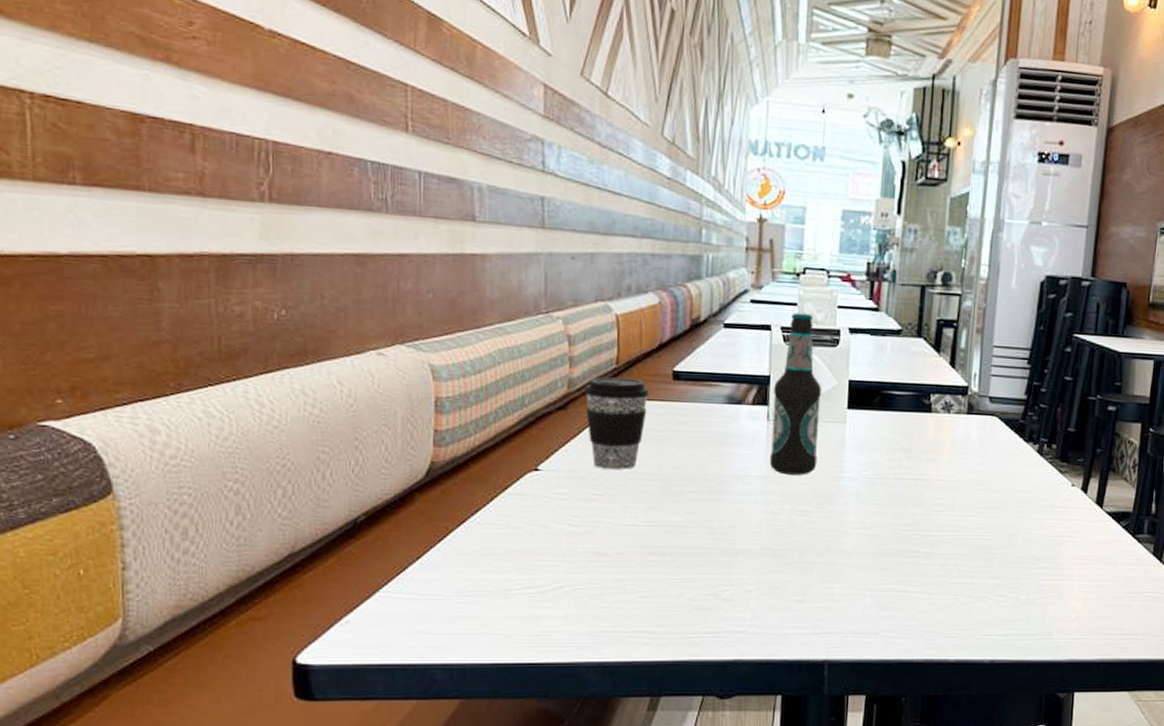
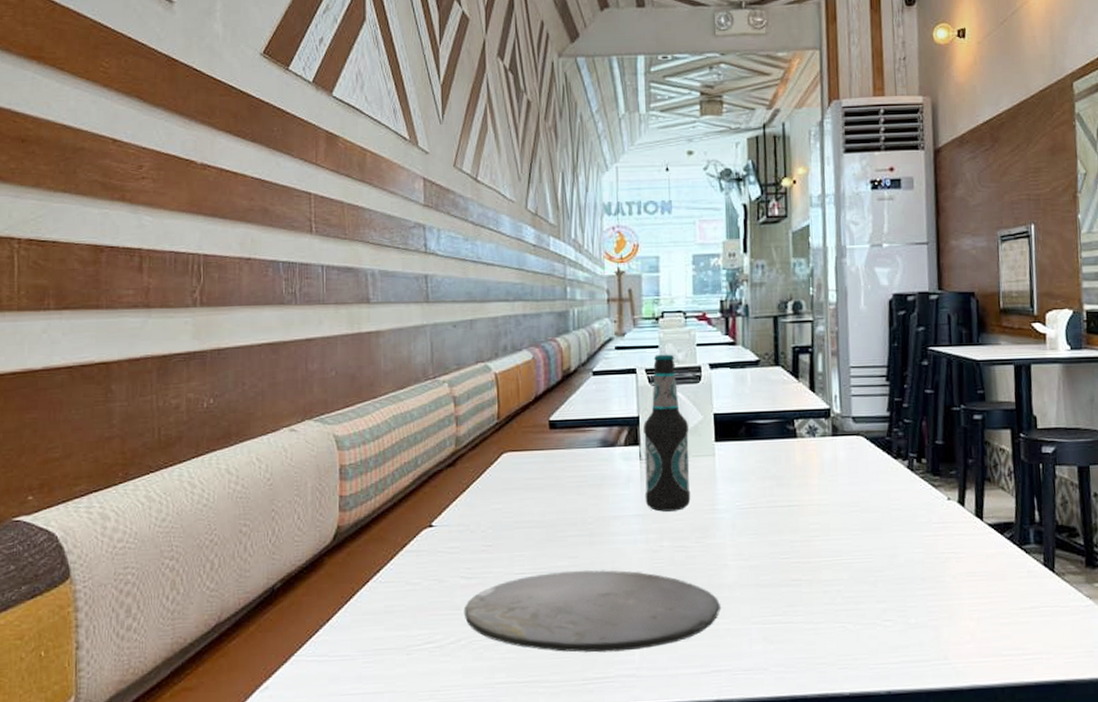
plate: none [568,526,838,608] -> present [463,570,722,653]
coffee cup: present [584,377,650,469] -> none [470,431,529,520]

